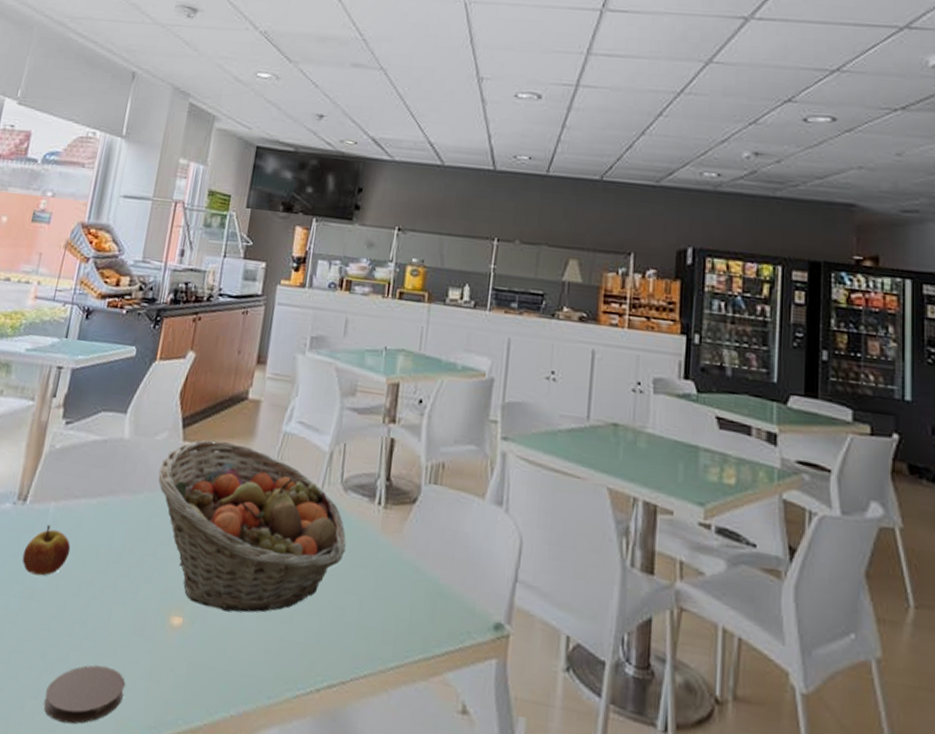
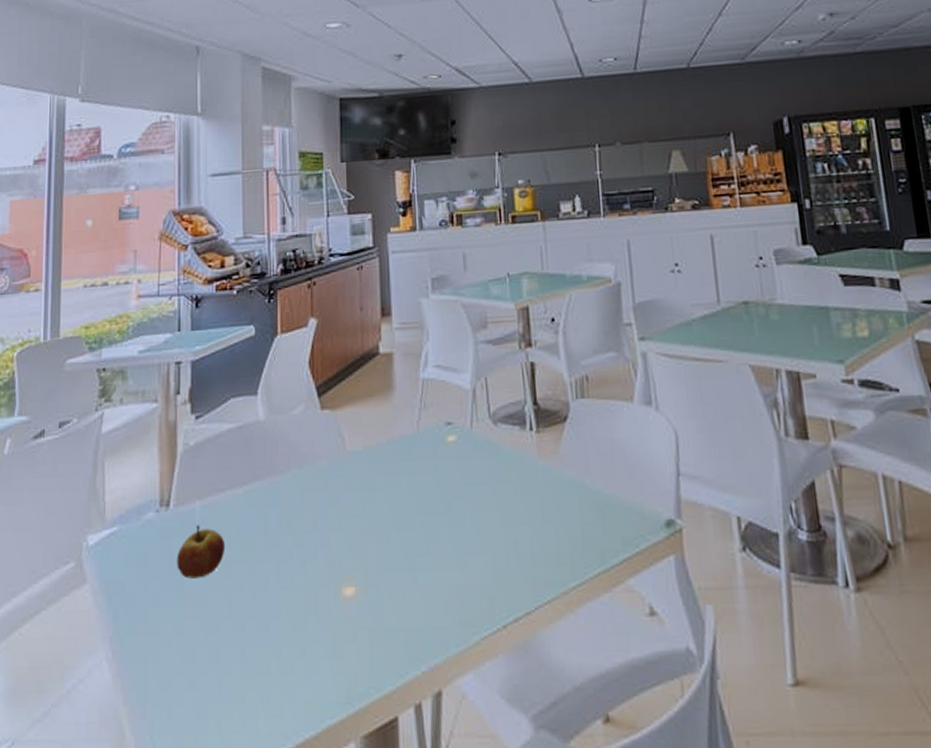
coaster: present [43,665,125,725] -> none [228,654,309,721]
fruit basket: present [157,439,346,613] -> none [302,401,506,571]

